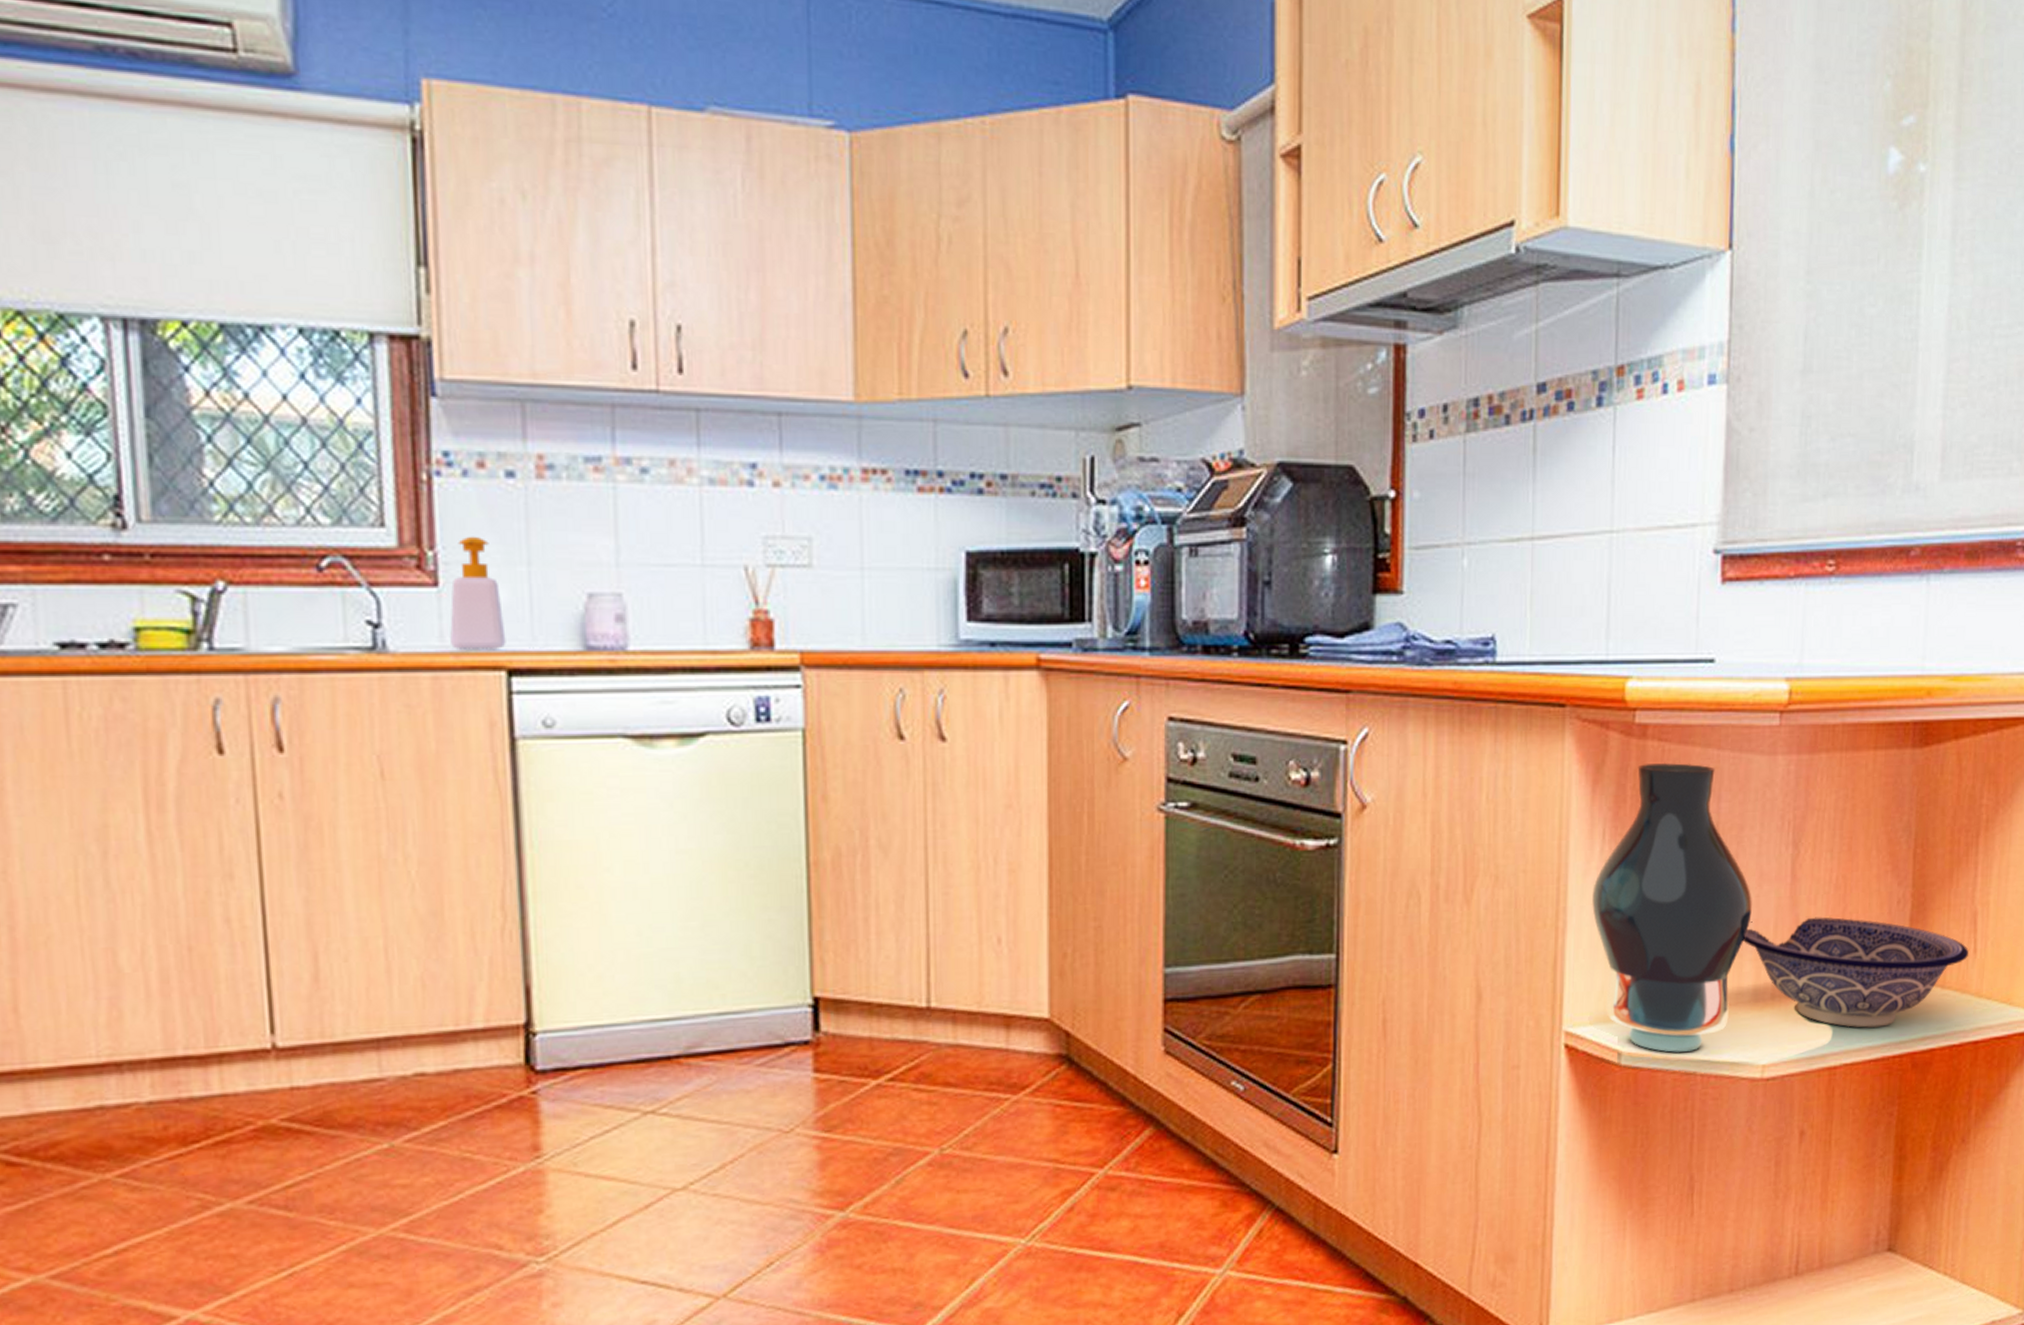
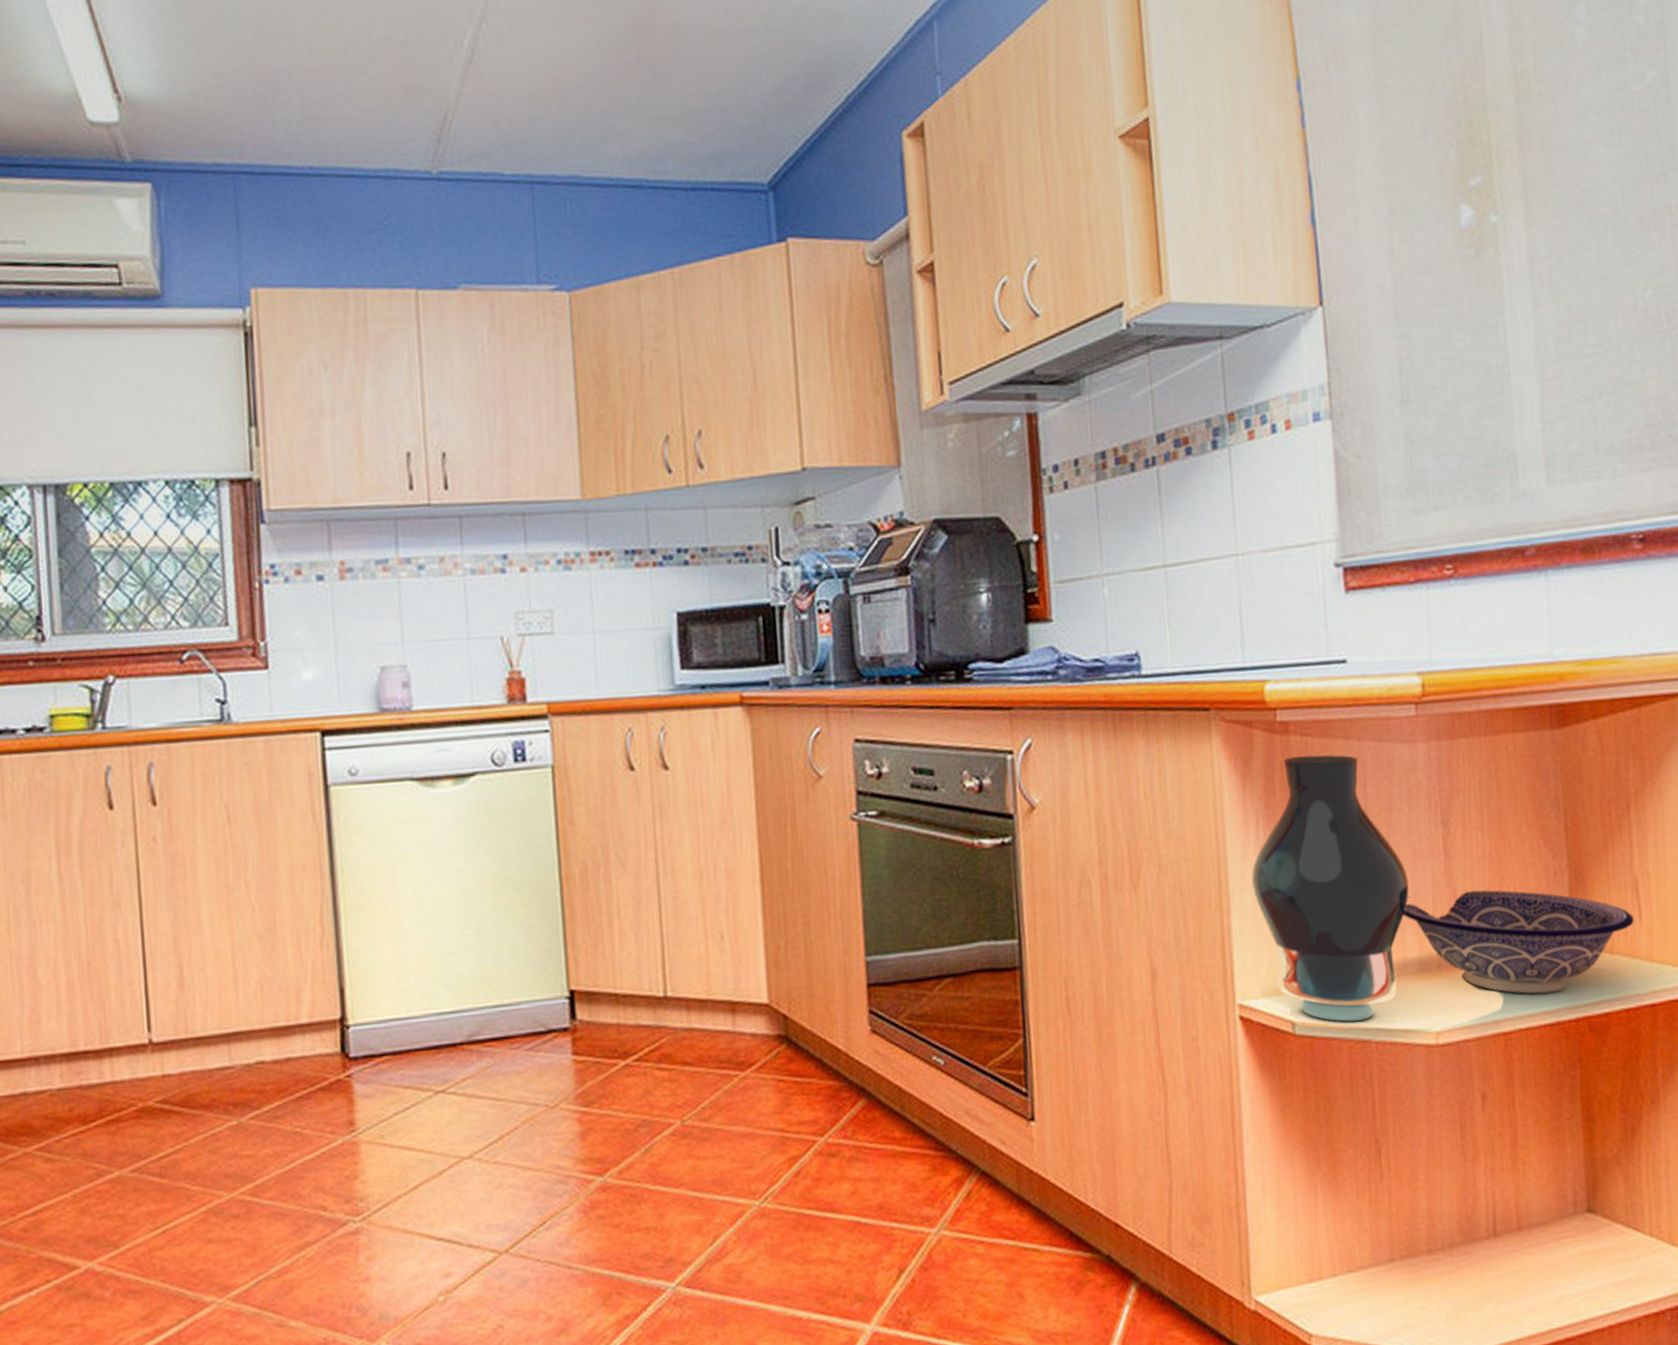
soap bottle: present [450,536,506,649] -> none [277,628,320,717]

